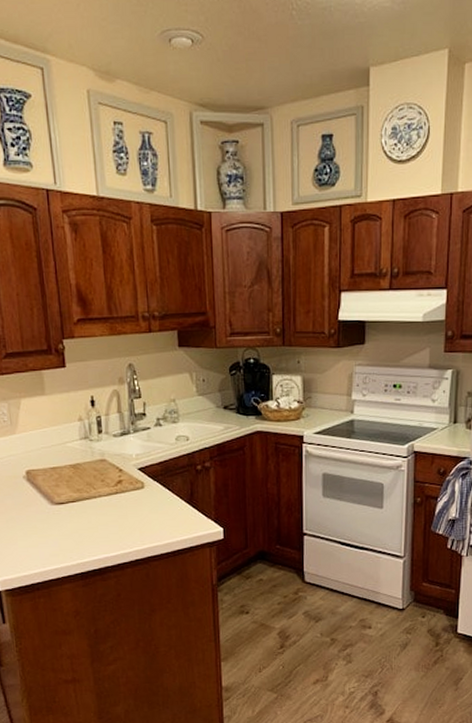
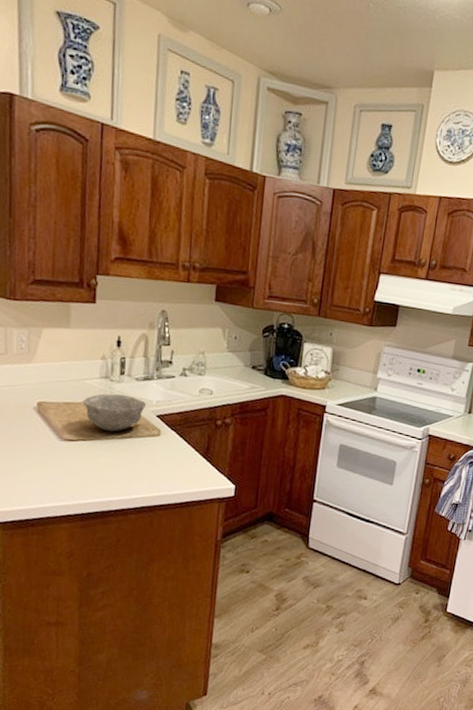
bowl: none [67,453,127,491] -> present [82,393,147,432]

